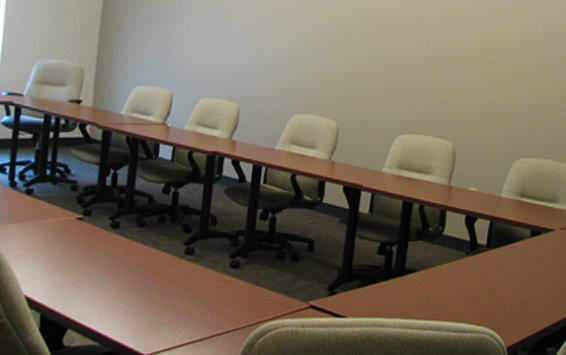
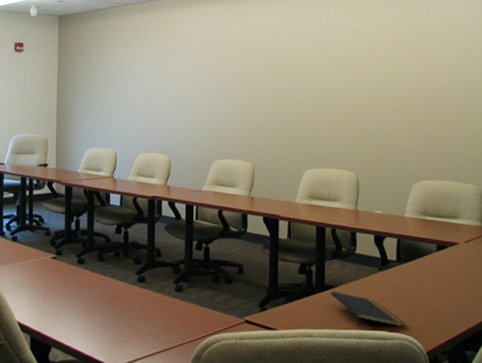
notepad: none [410,275,487,319] -> present [330,291,404,328]

